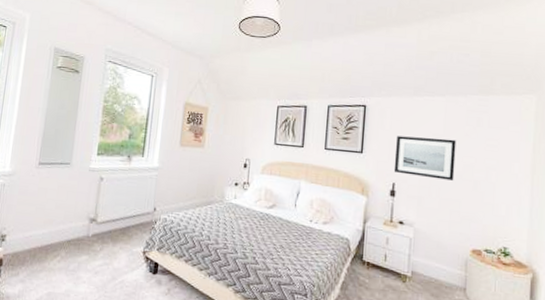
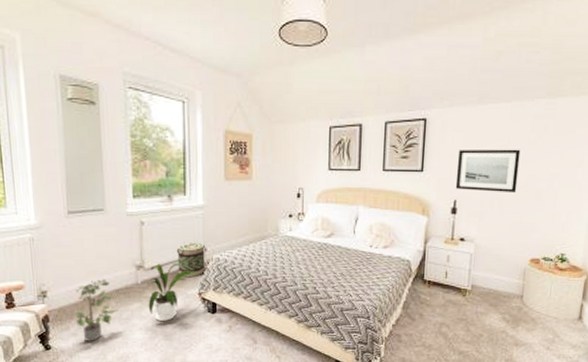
potted plant: none [26,228,66,290] -> present [75,279,117,341]
house plant: none [94,219,144,278] -> present [147,263,197,322]
basket: none [127,200,155,236] -> present [176,242,205,278]

